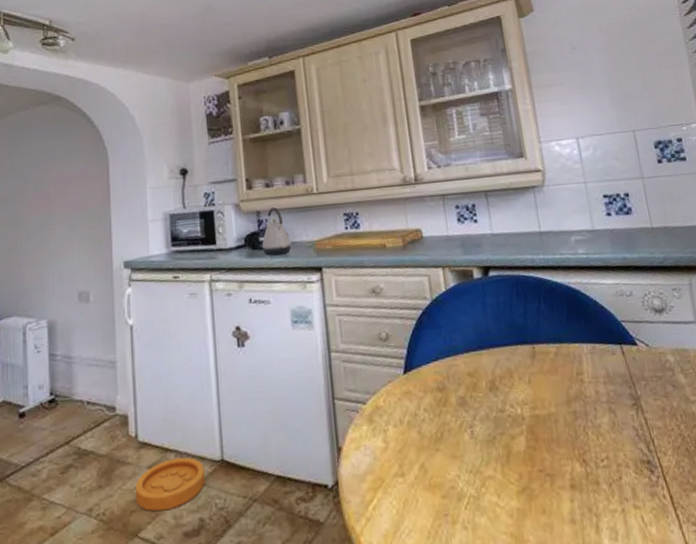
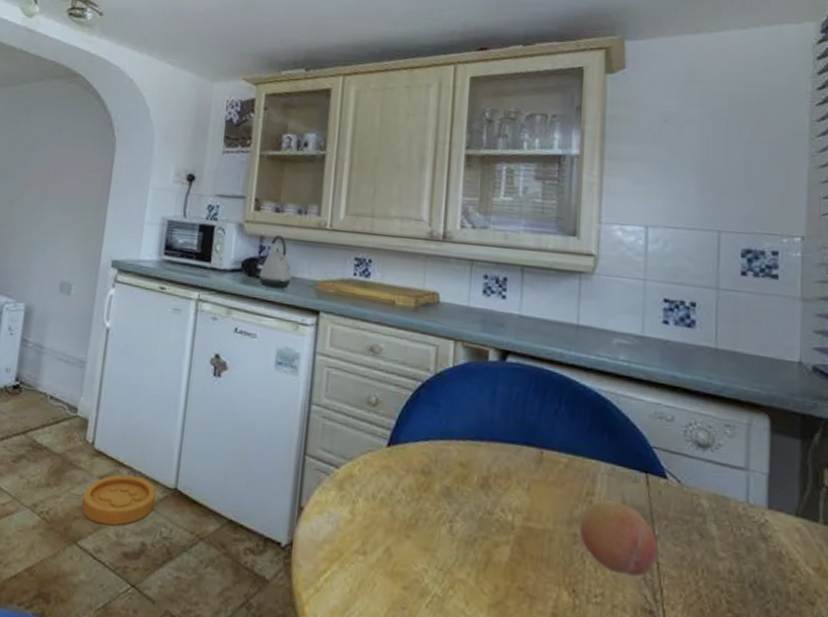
fruit: none [576,373,644,436] -> present [579,499,658,577]

